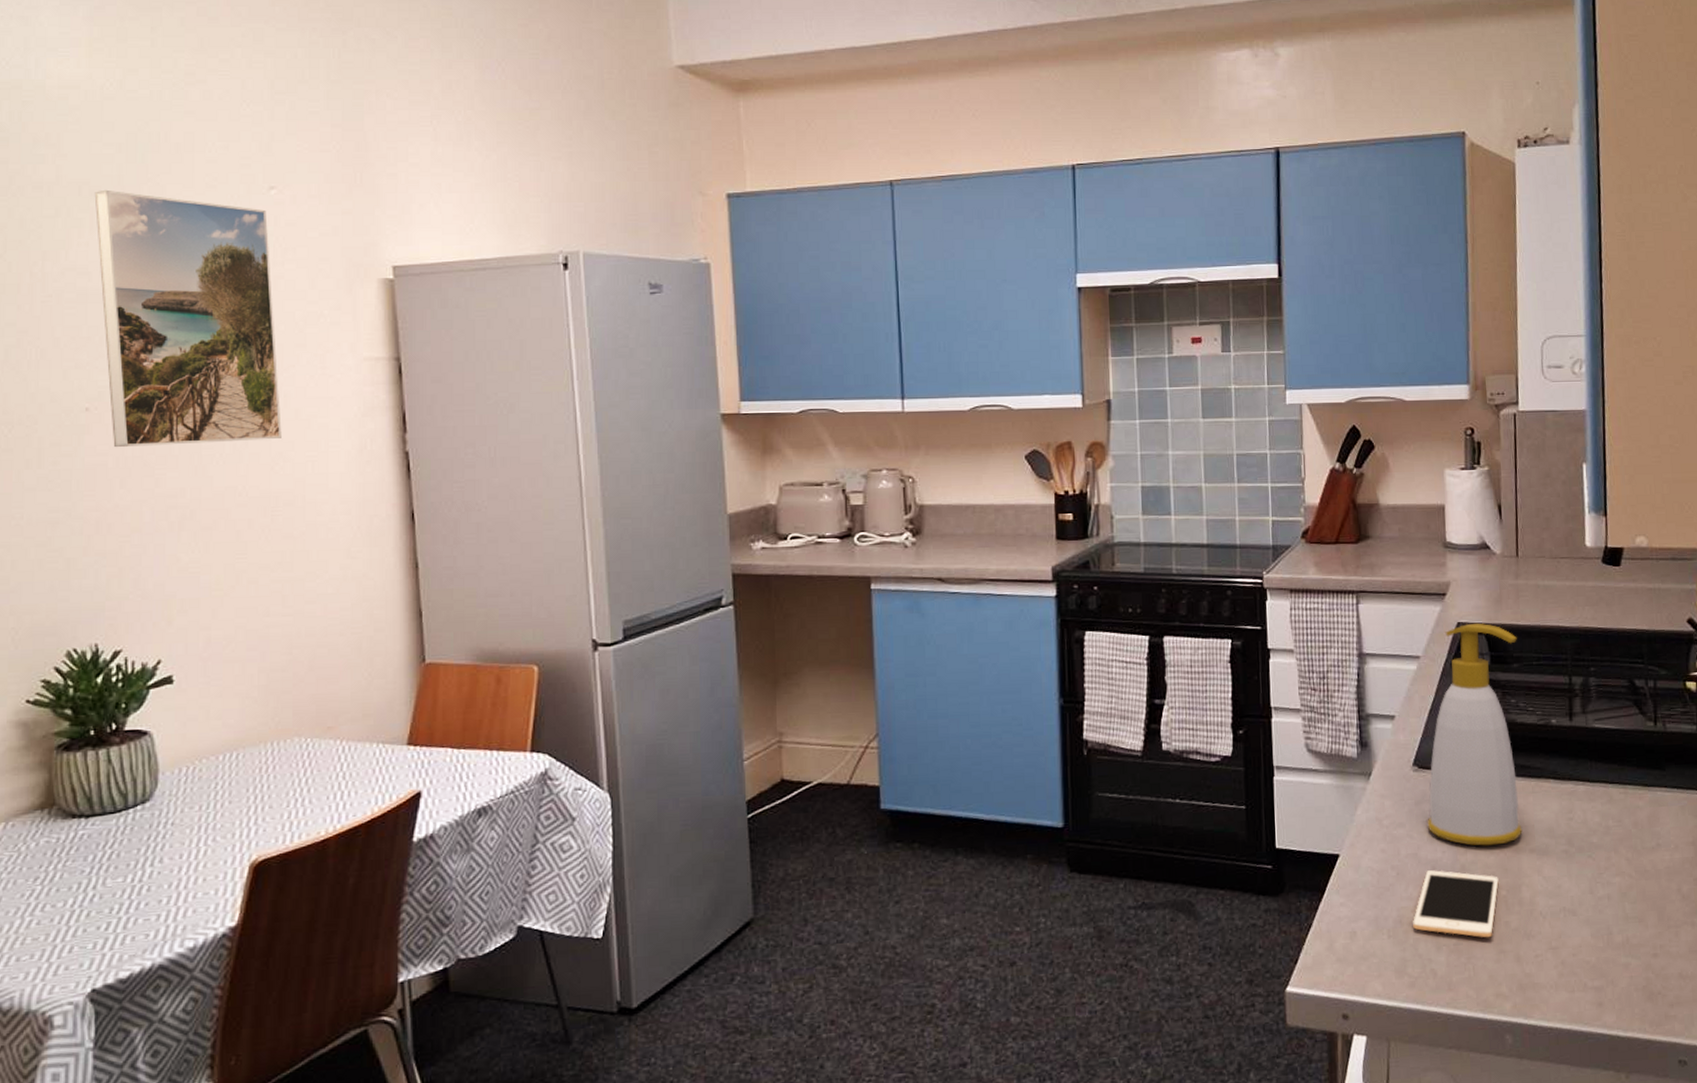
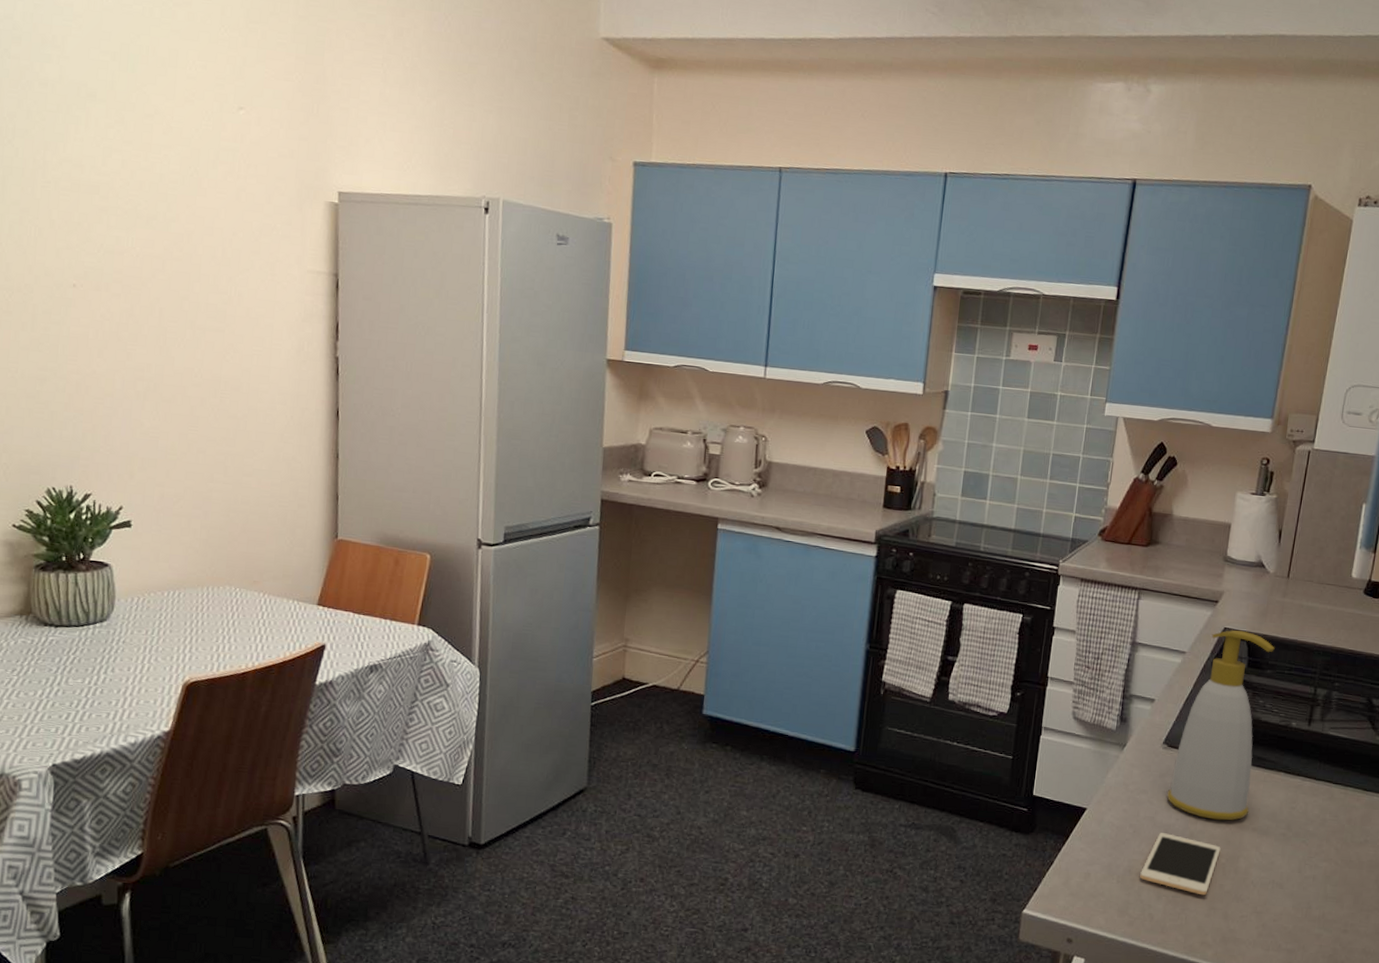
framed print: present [94,191,282,448] -> none [90,93,235,332]

